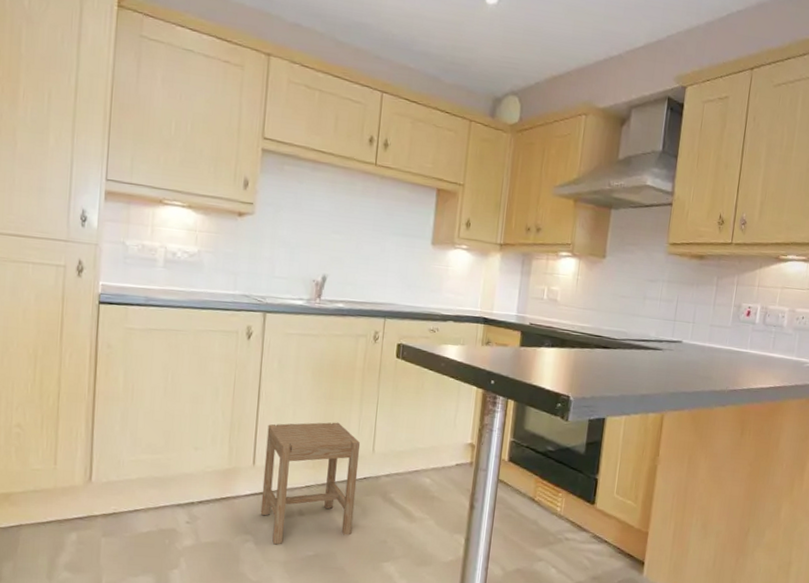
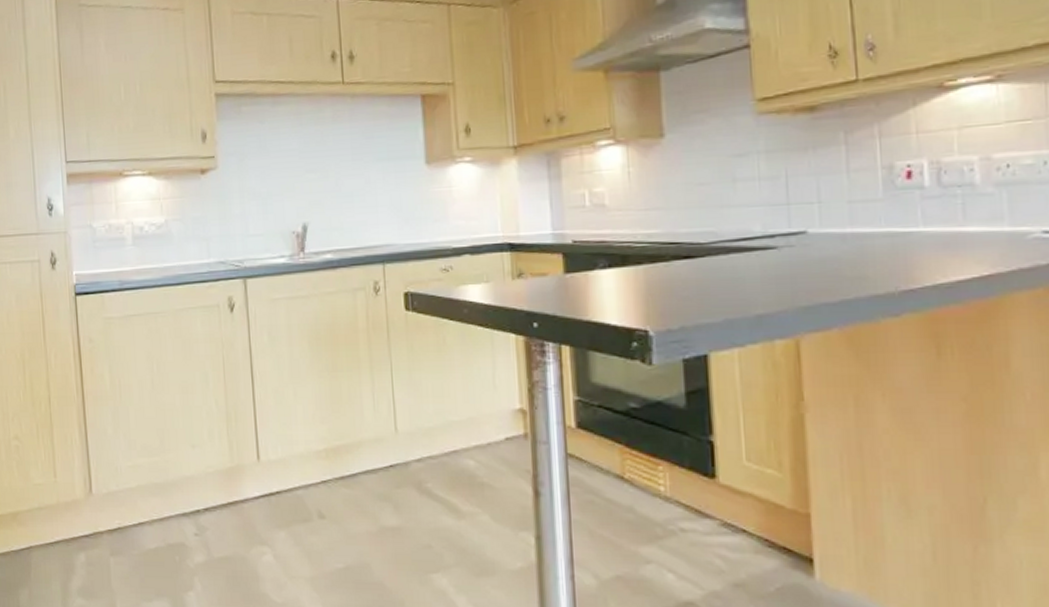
stool: present [260,422,361,545] -> none [267,399,386,557]

